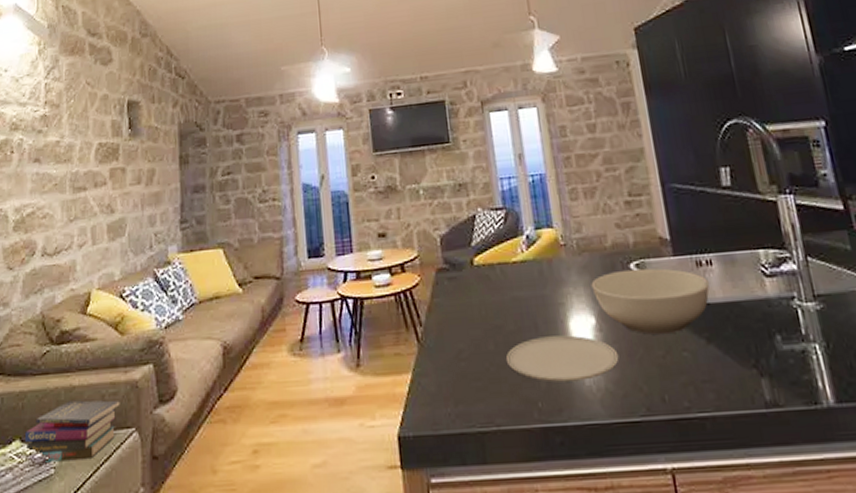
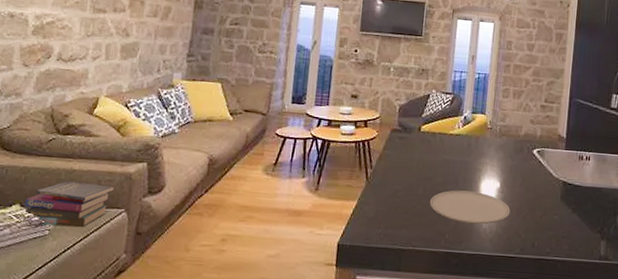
bowl: present [591,268,710,336] -> none [503,153,585,203]

